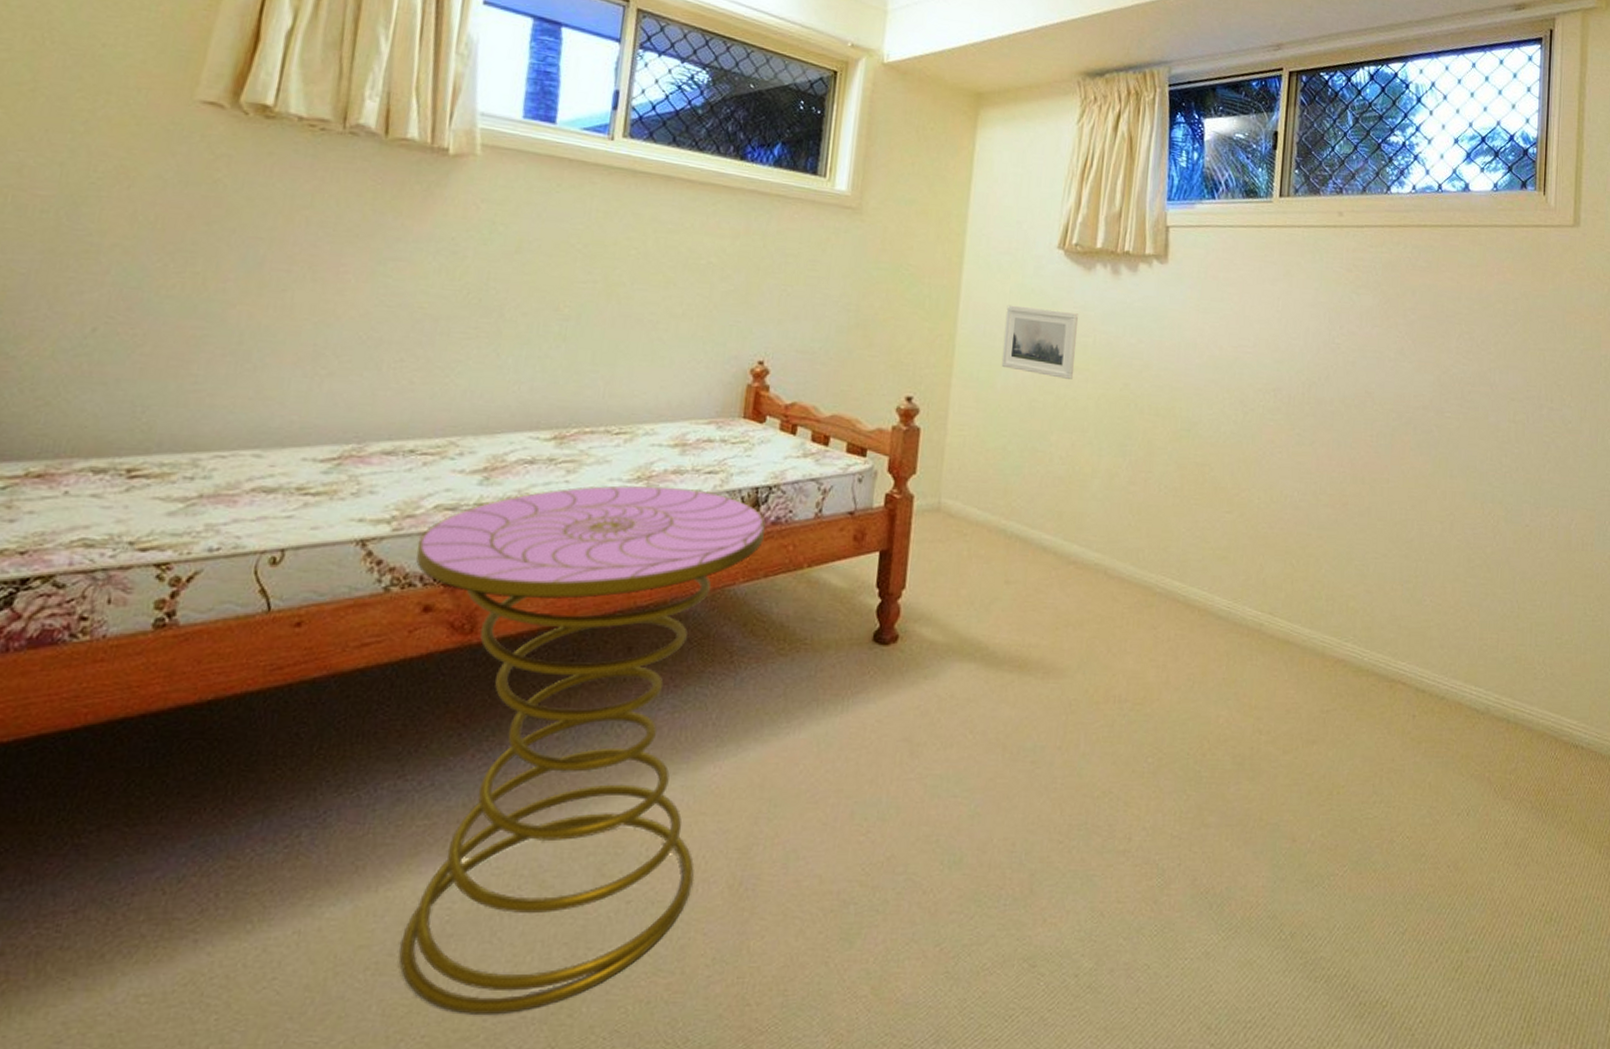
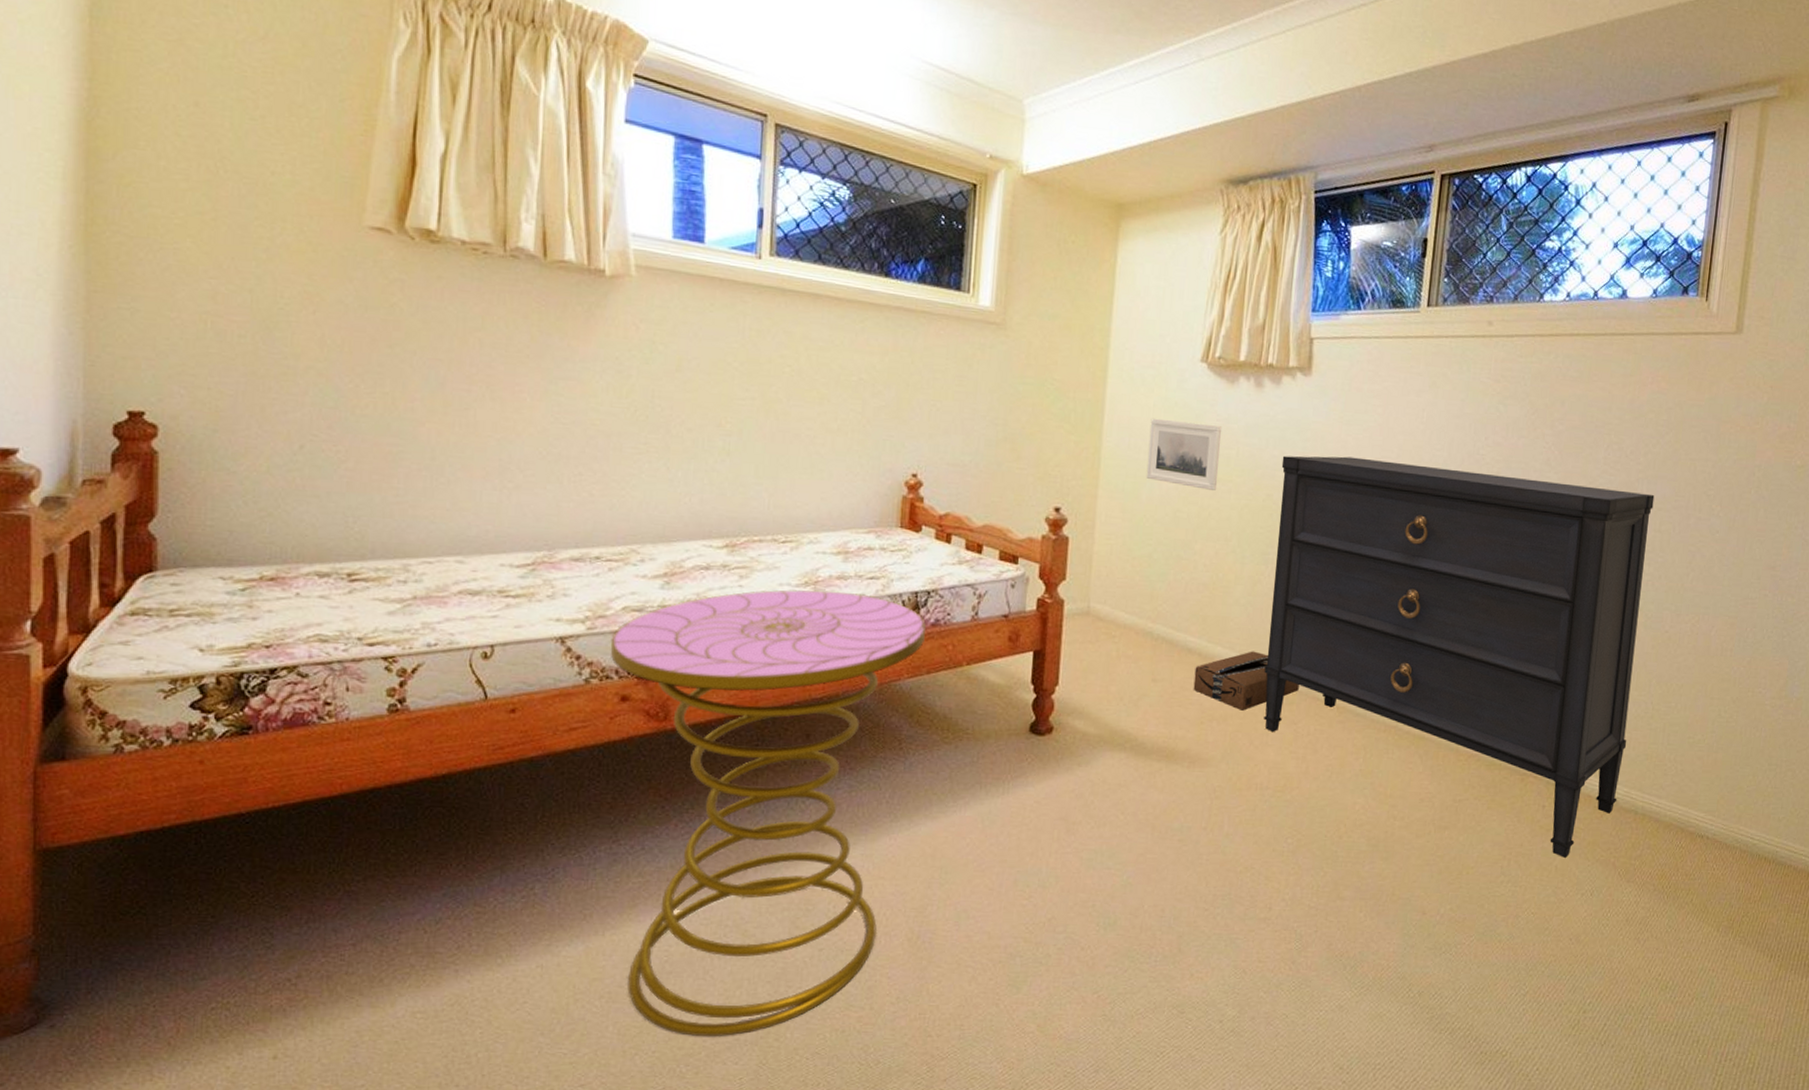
cardboard box: none [1048,549,1159,614] -> present [1193,651,1299,711]
dresser: none [1122,344,1507,773] -> present [1264,455,1655,858]

